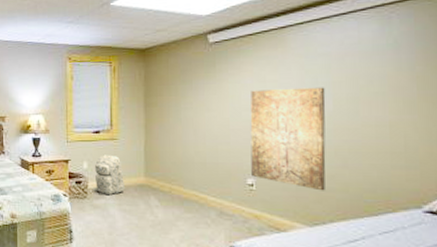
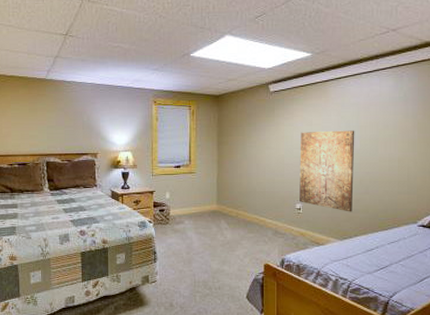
backpack: present [95,155,125,194] -> none [176,186,200,220]

